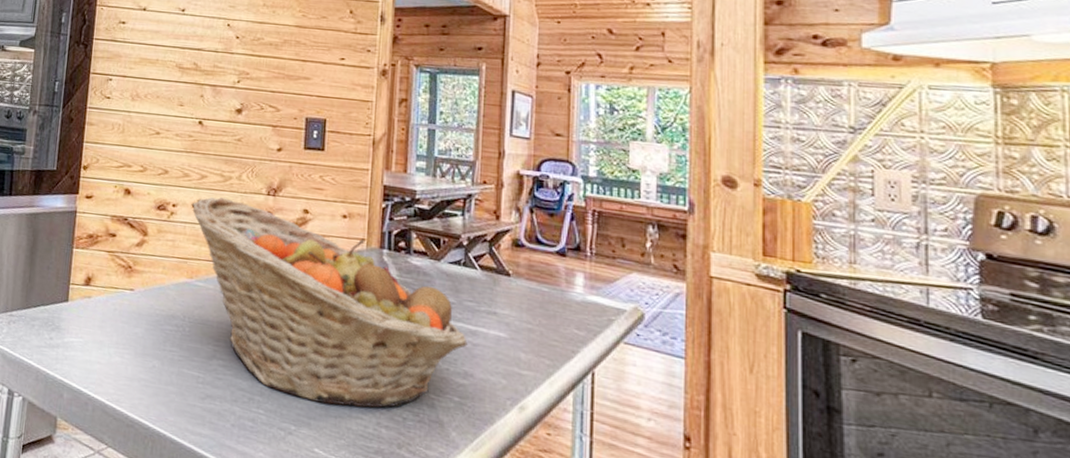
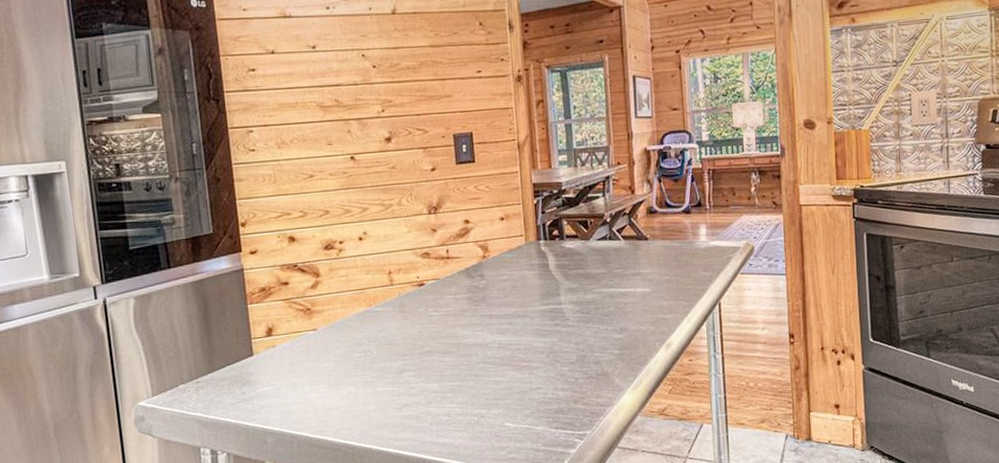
fruit basket: present [191,197,468,408] -> none [358,225,620,385]

